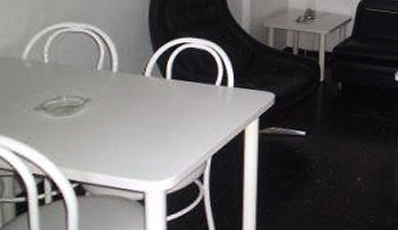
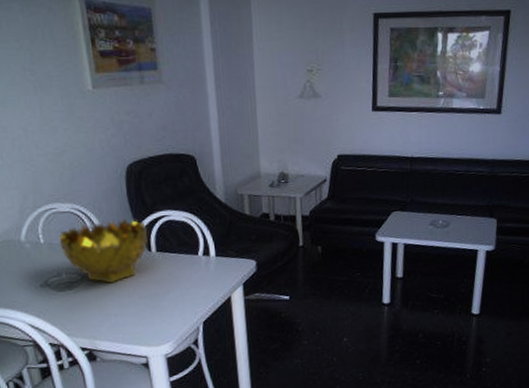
decorative bowl: none [65,44,165,110] -> present [59,219,148,284]

